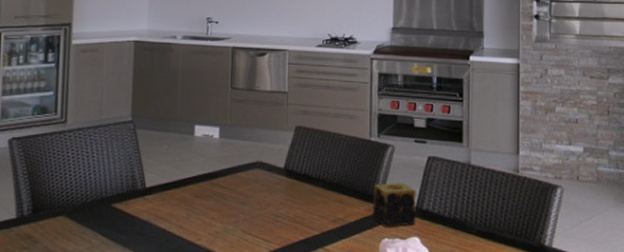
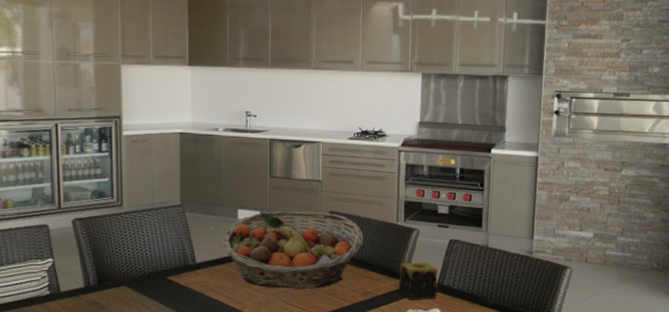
fruit basket: none [175,126,334,216] -> present [221,211,364,289]

